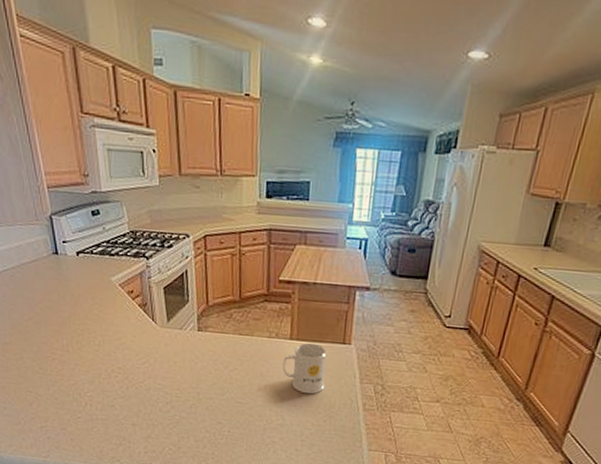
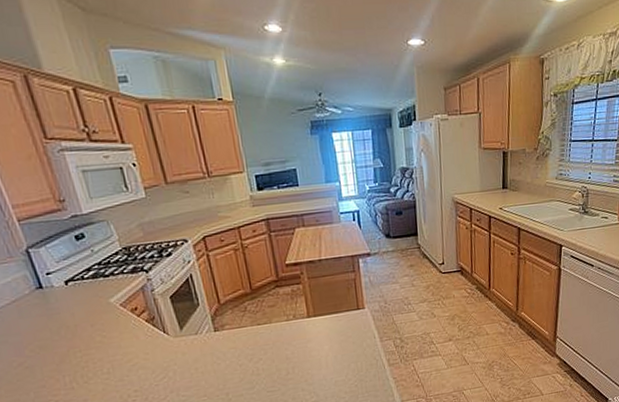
mug: present [282,342,327,395] -> none [305,315,350,366]

